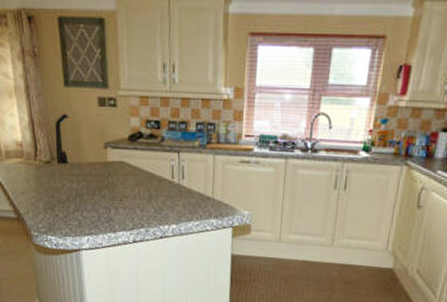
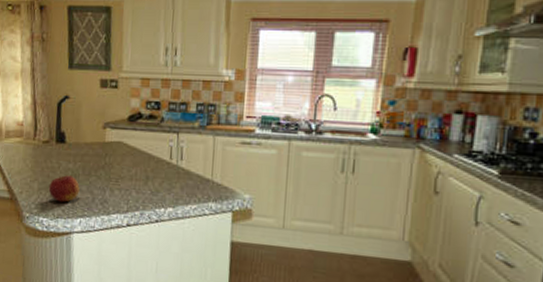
apple: none [54,195,85,222] -> present [48,175,80,203]

